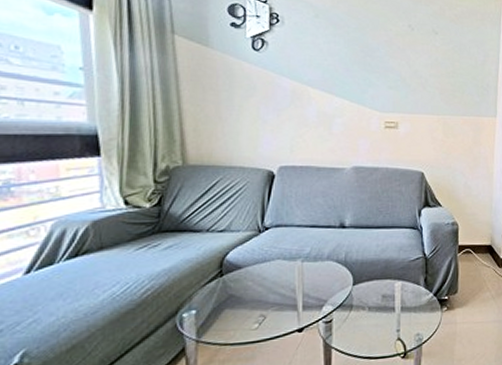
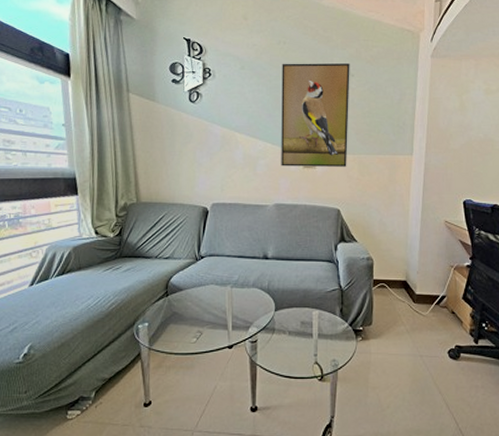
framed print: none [360,14,434,128] -> present [281,63,350,167]

